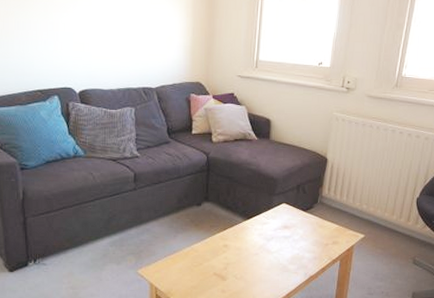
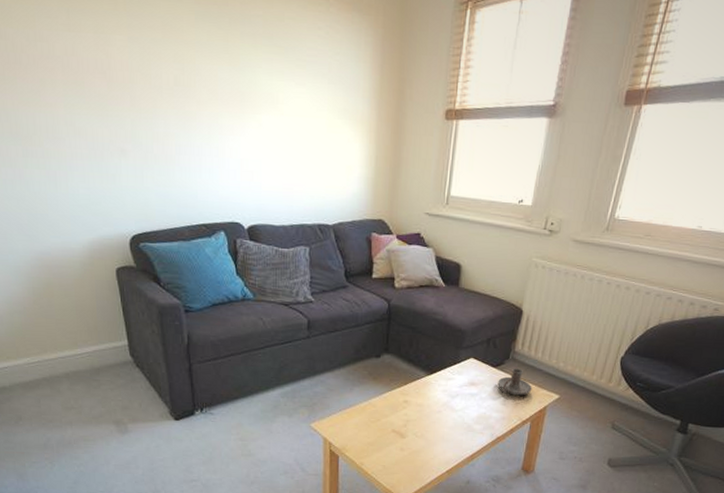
candle holder: none [308,211,340,237] -> present [498,368,532,396]

